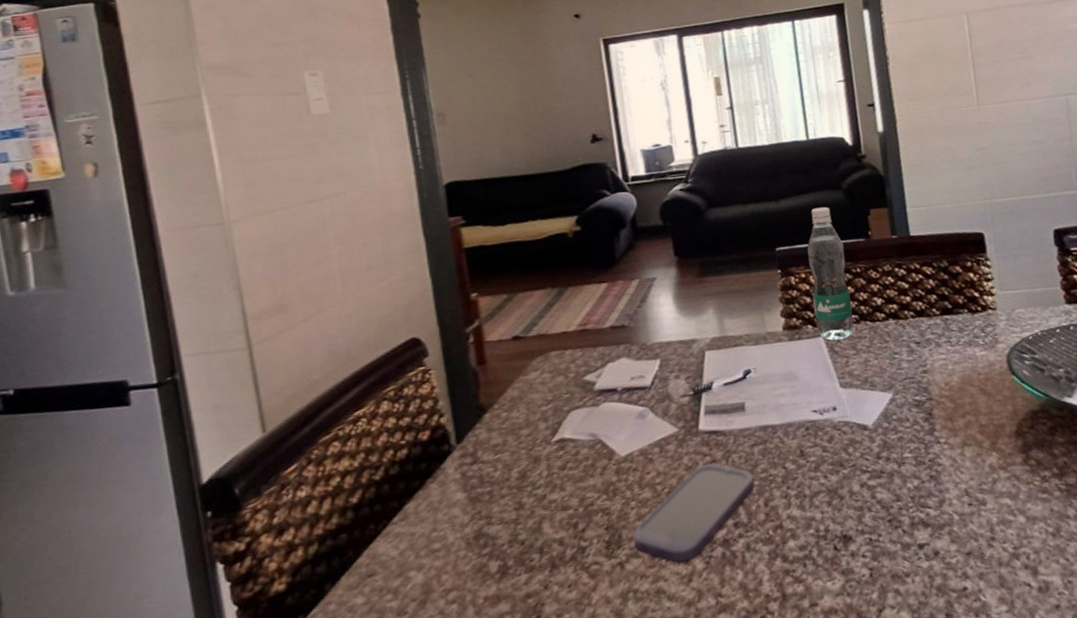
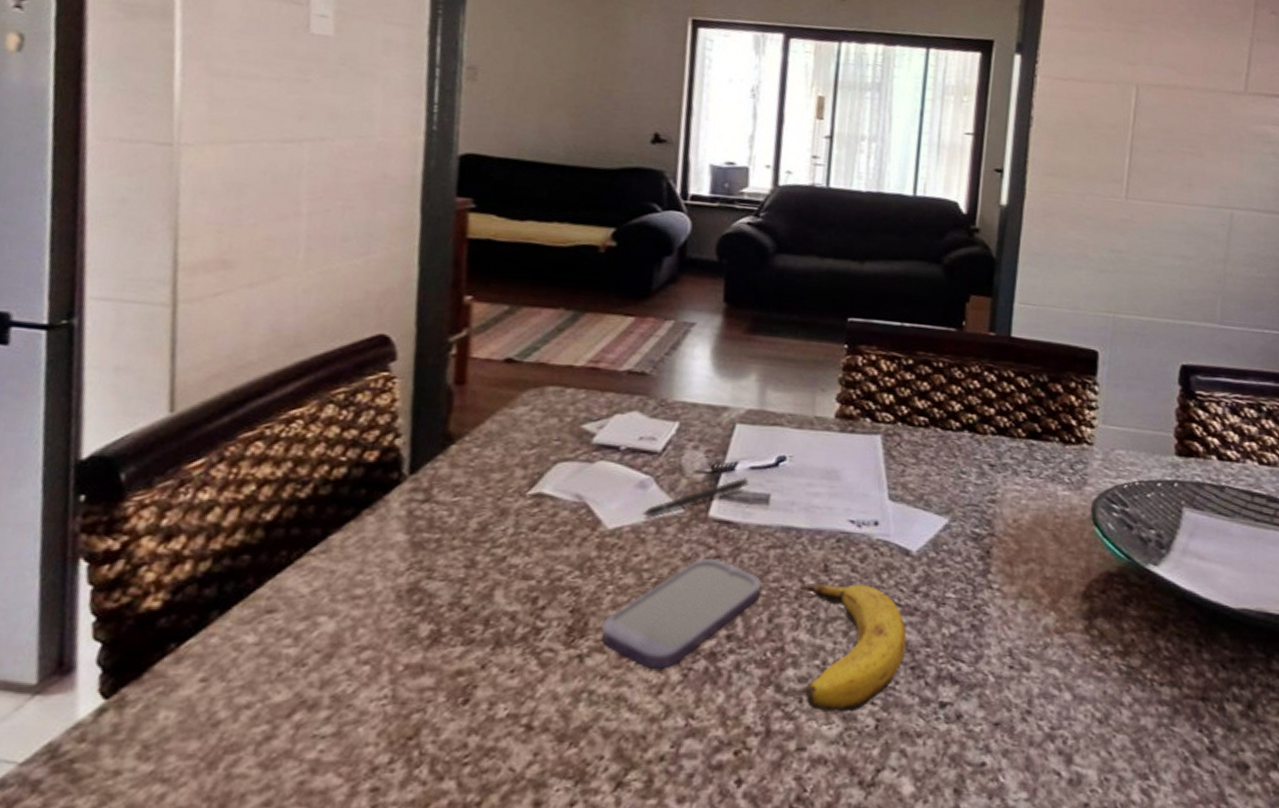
pen: none [645,393,725,440] -> present [642,477,748,516]
banana: none [785,460,882,571] -> present [800,583,907,713]
bottle: present [806,207,854,340] -> none [876,279,930,443]

